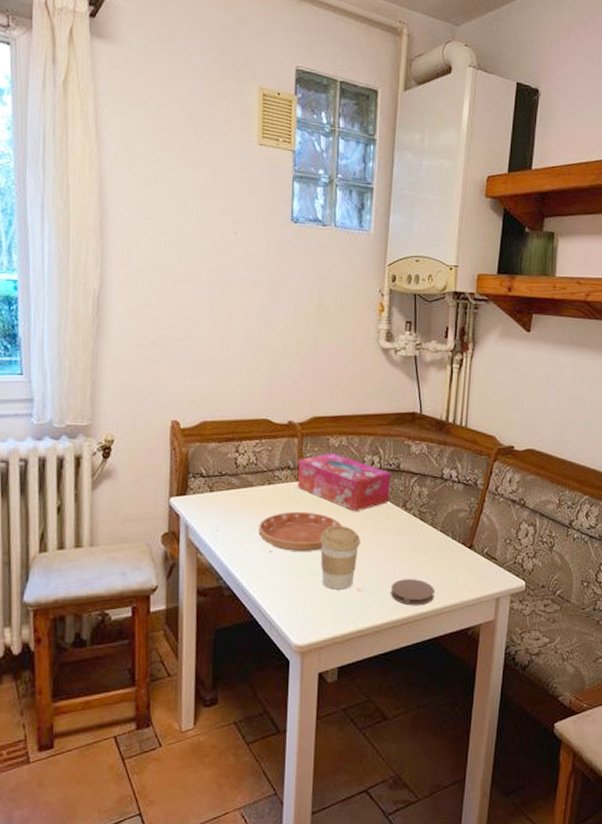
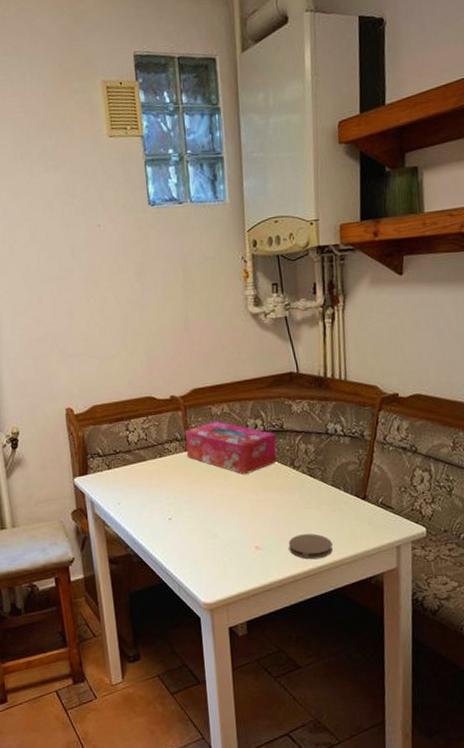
saucer: present [258,511,342,551] -> none [156,479,234,517]
coffee cup: present [319,526,360,590] -> none [214,489,253,550]

